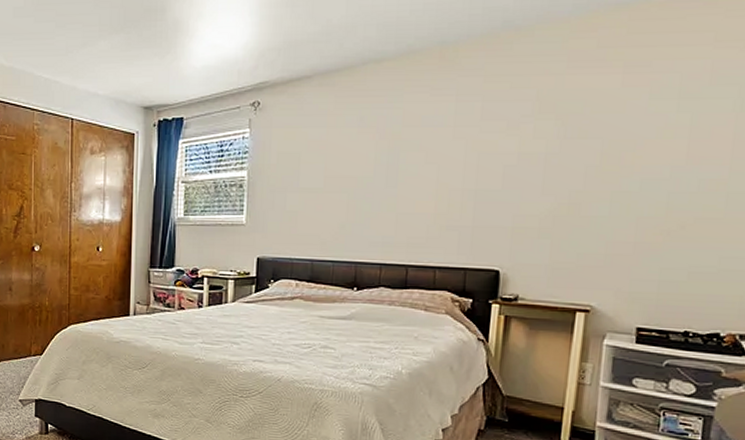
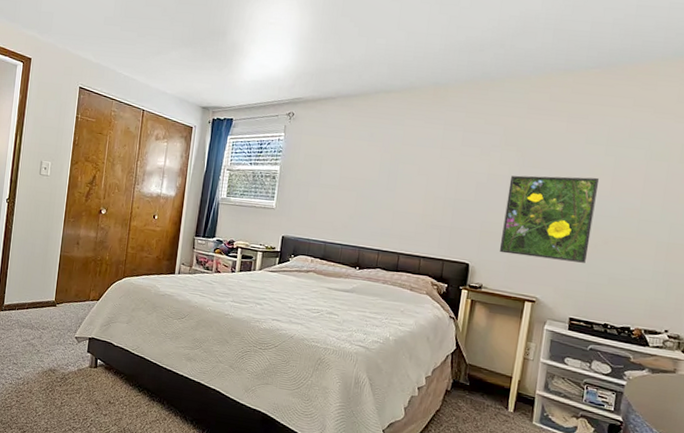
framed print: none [538,143,671,256] -> present [499,175,600,263]

